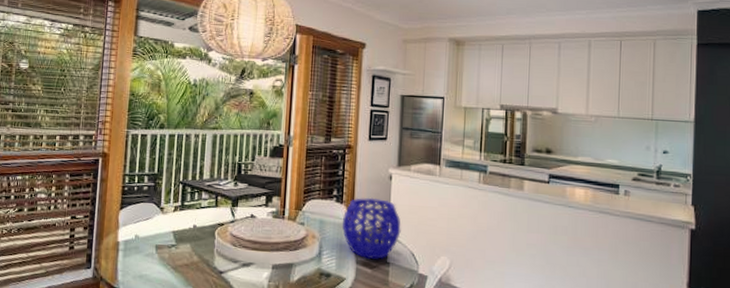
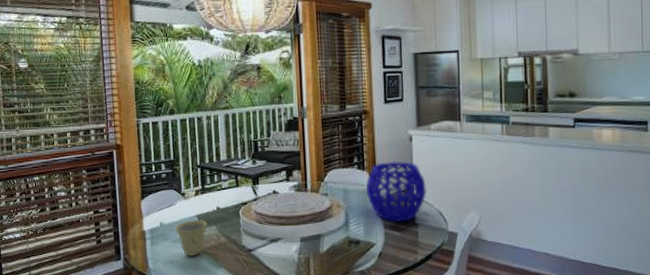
cup: none [149,235,183,273] -> present [175,220,208,256]

